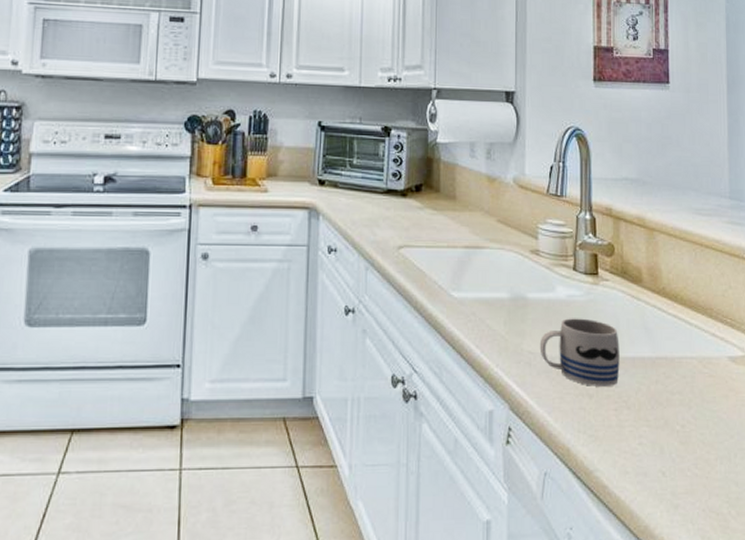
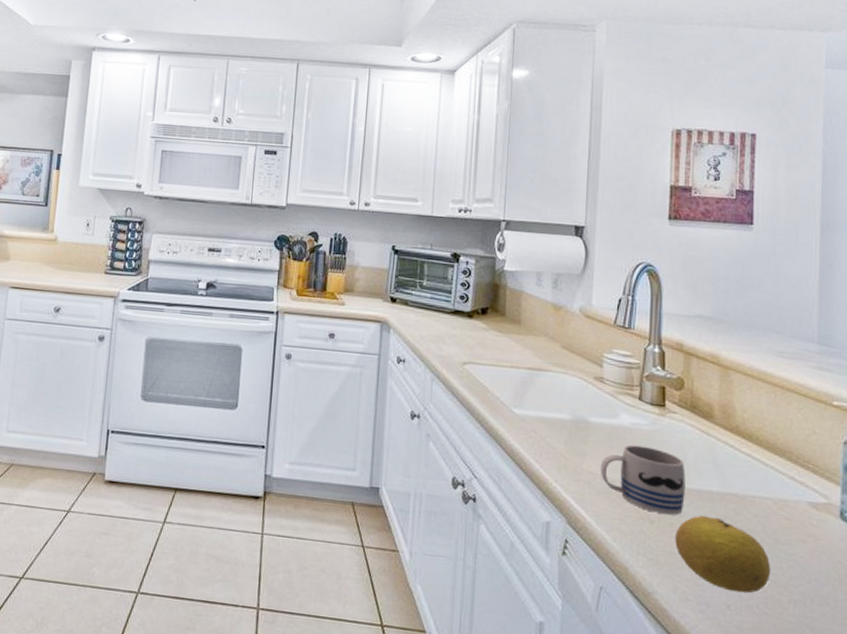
fruit: none [612,383,699,457] -> present [675,515,771,593]

